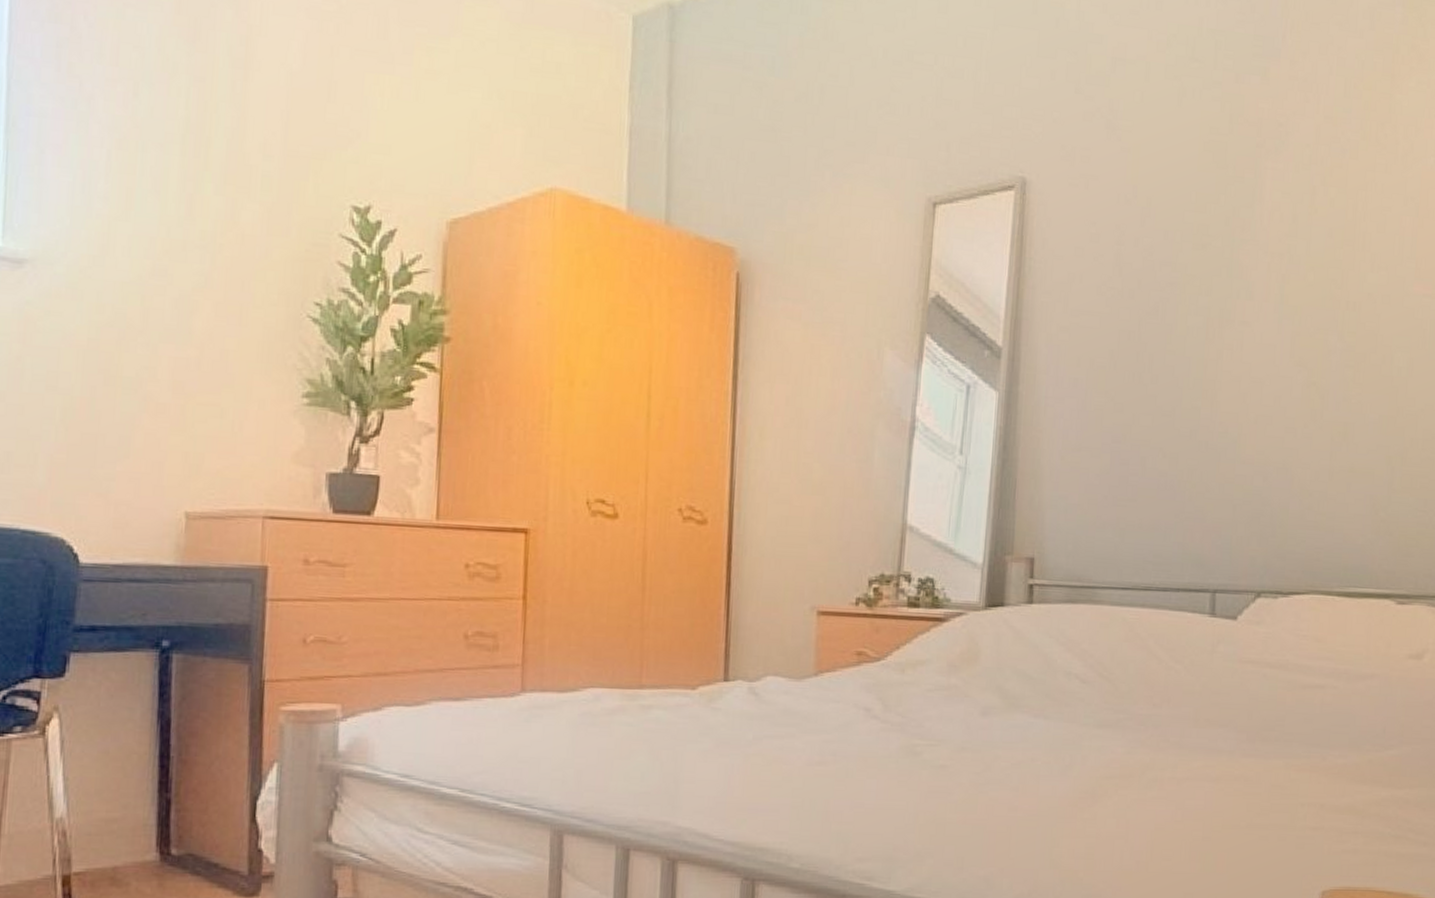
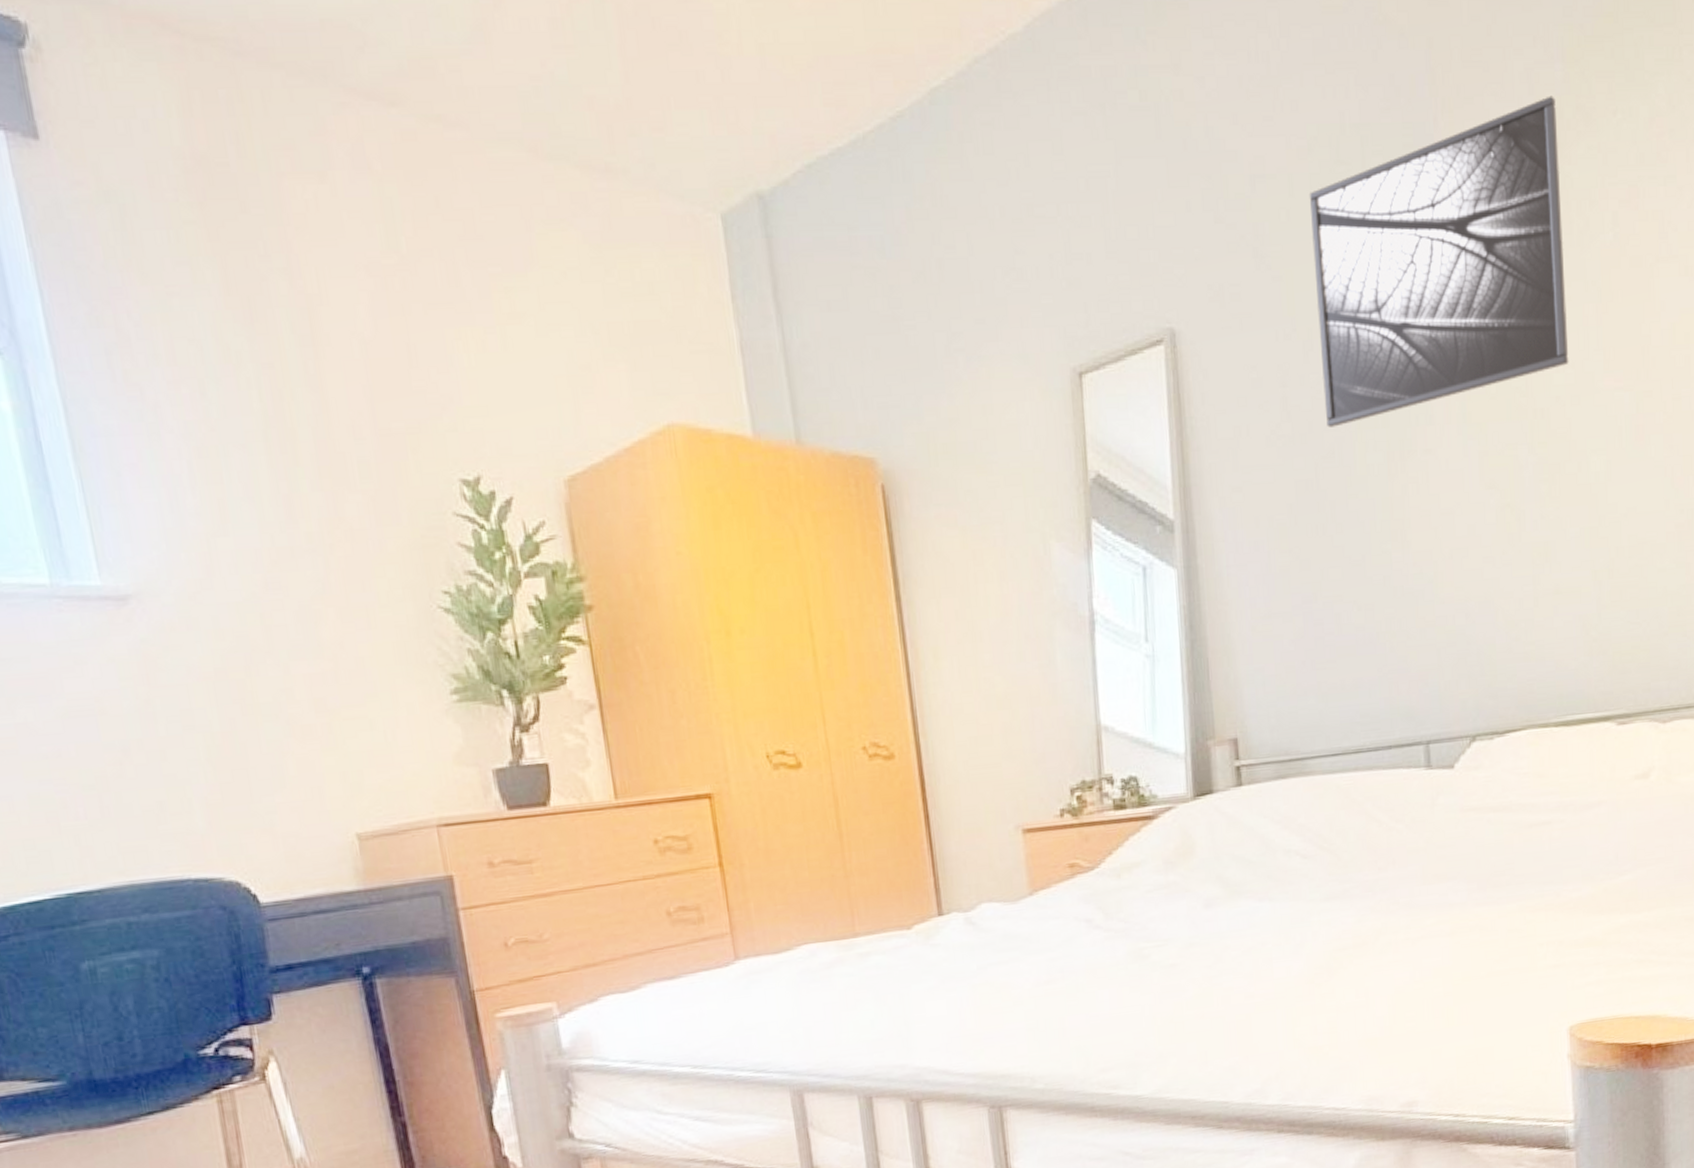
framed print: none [1154,33,1394,288] -> present [1309,95,1569,428]

